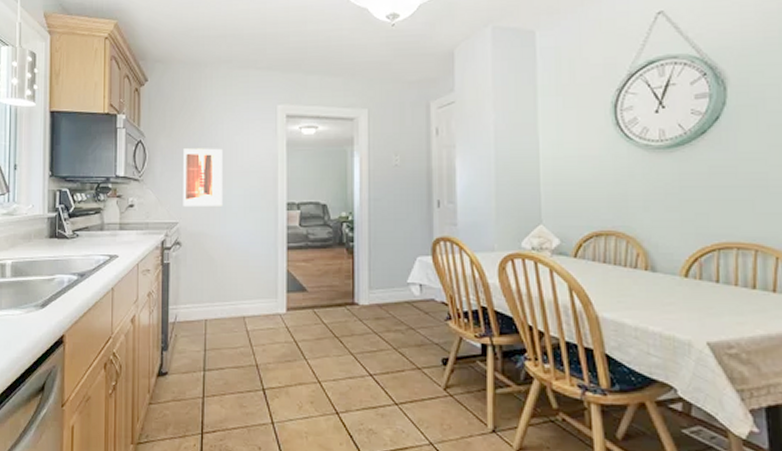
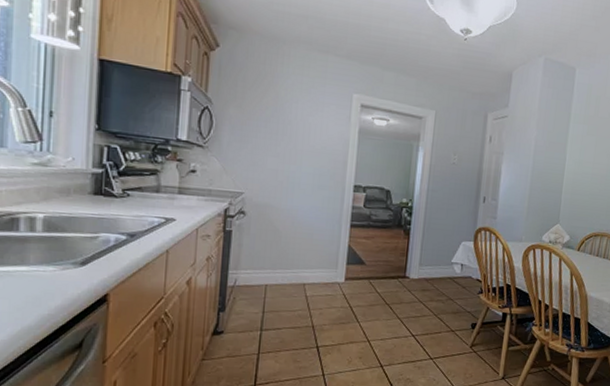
wall art: present [183,148,222,206] -> none [250,121,295,182]

